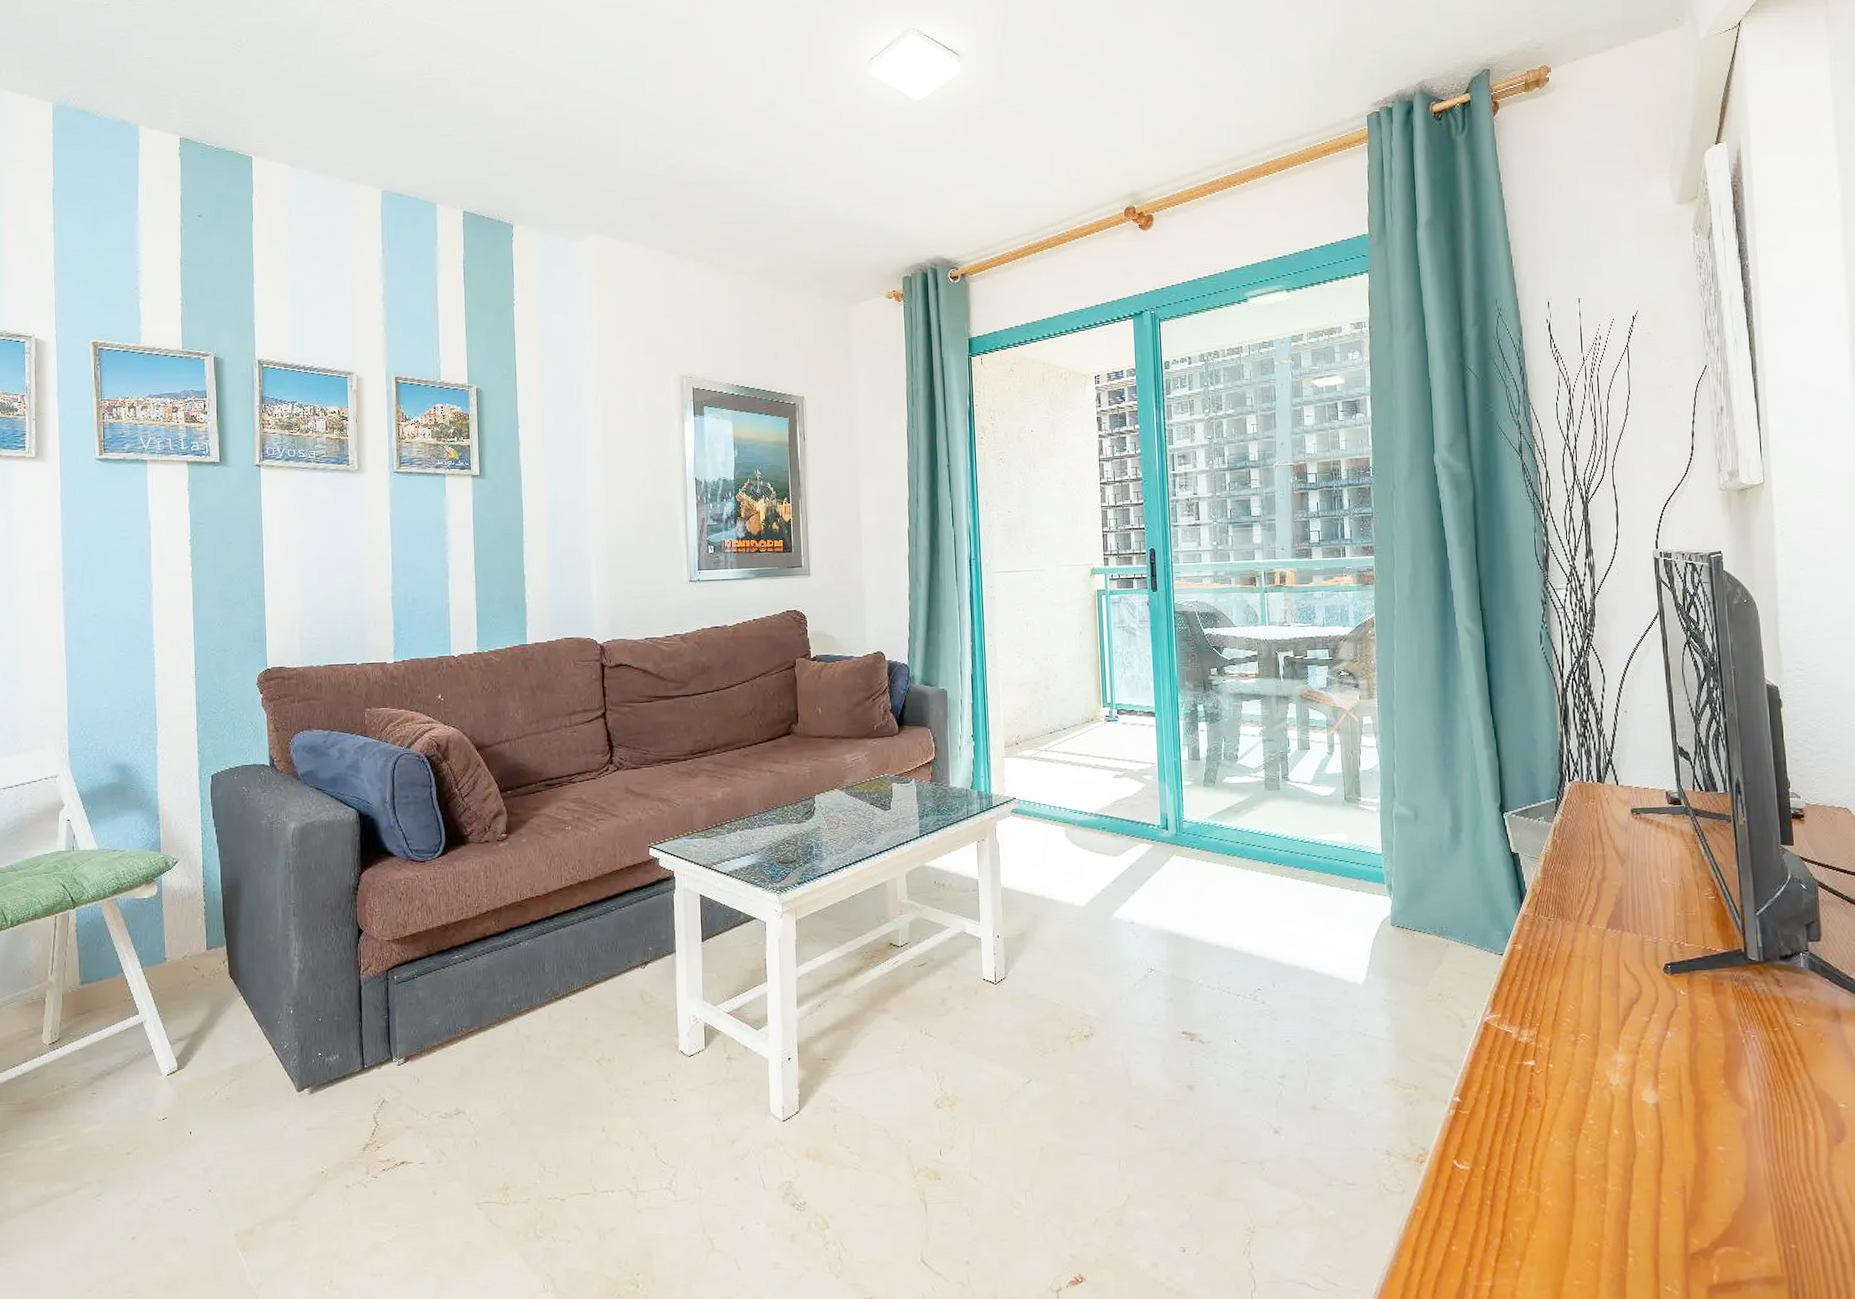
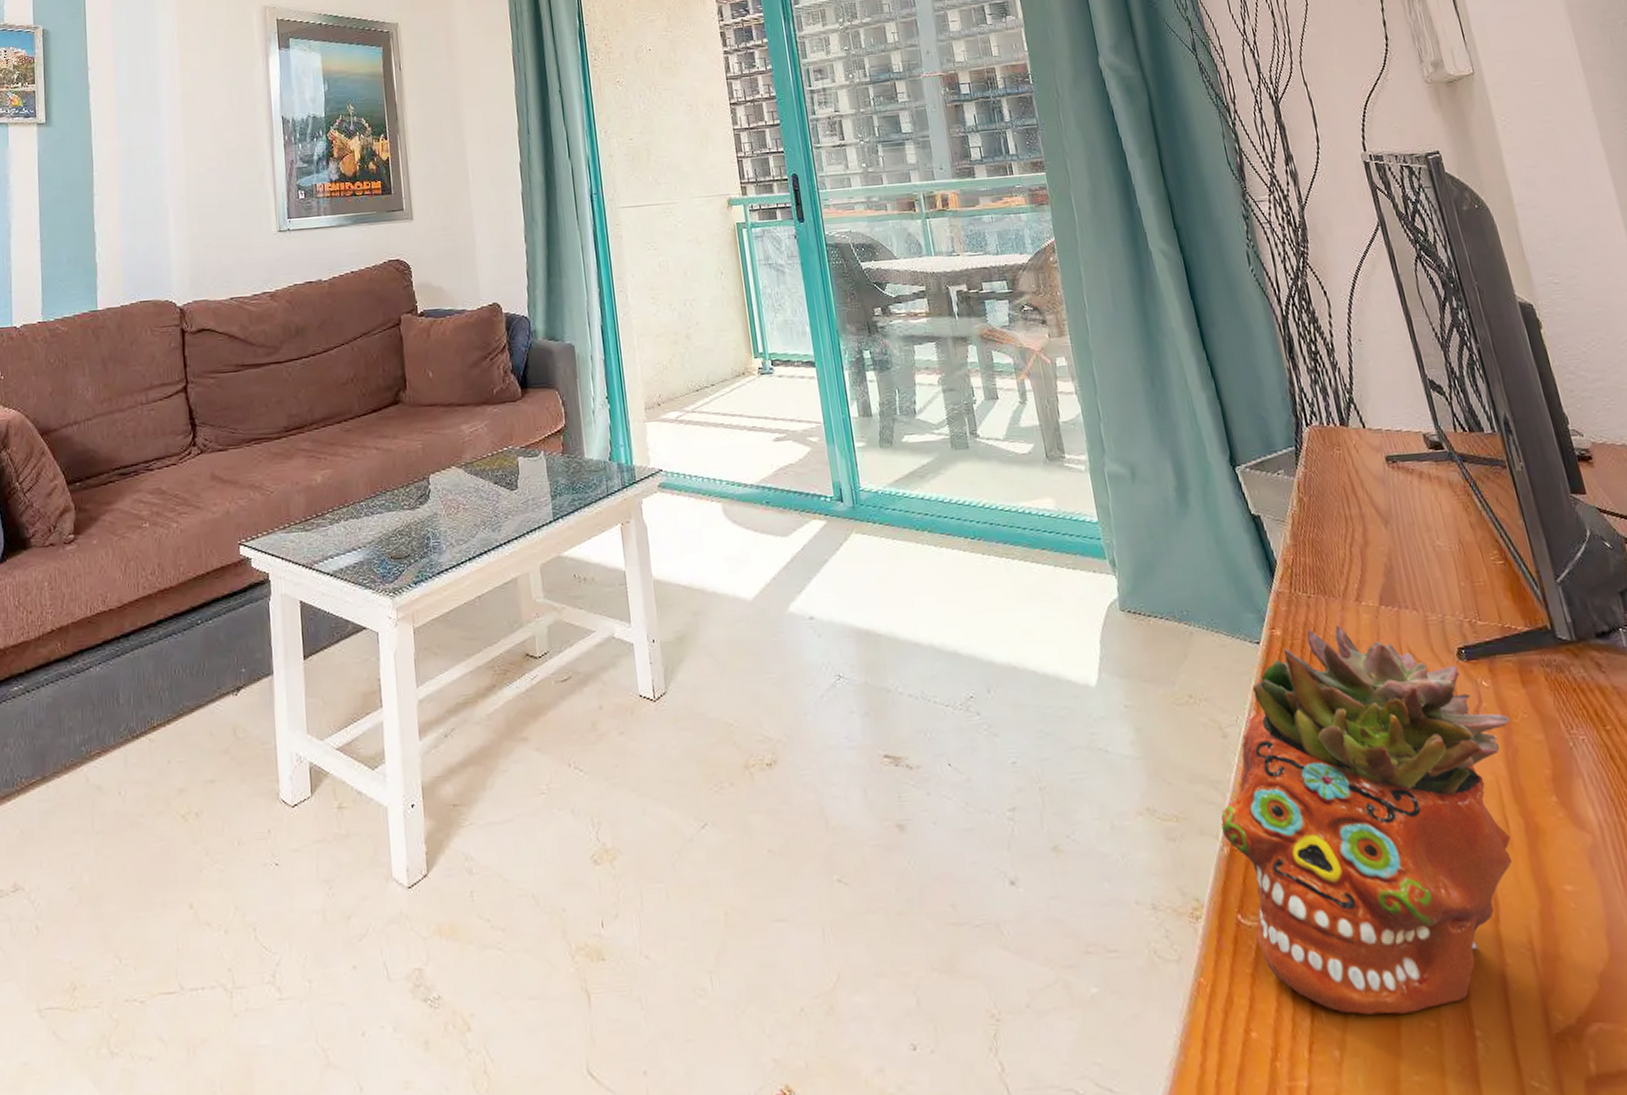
succulent planter: none [1451,942,1698,1236] -> present [1220,625,1513,1015]

